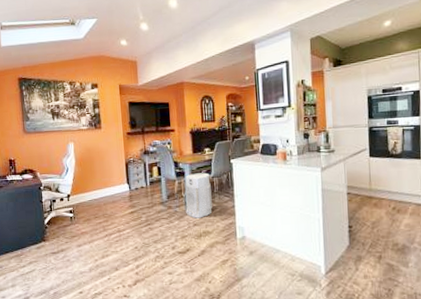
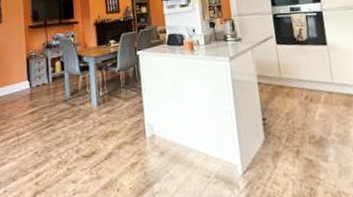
air purifier: present [185,172,213,219] -> none [90,66,119,117]

